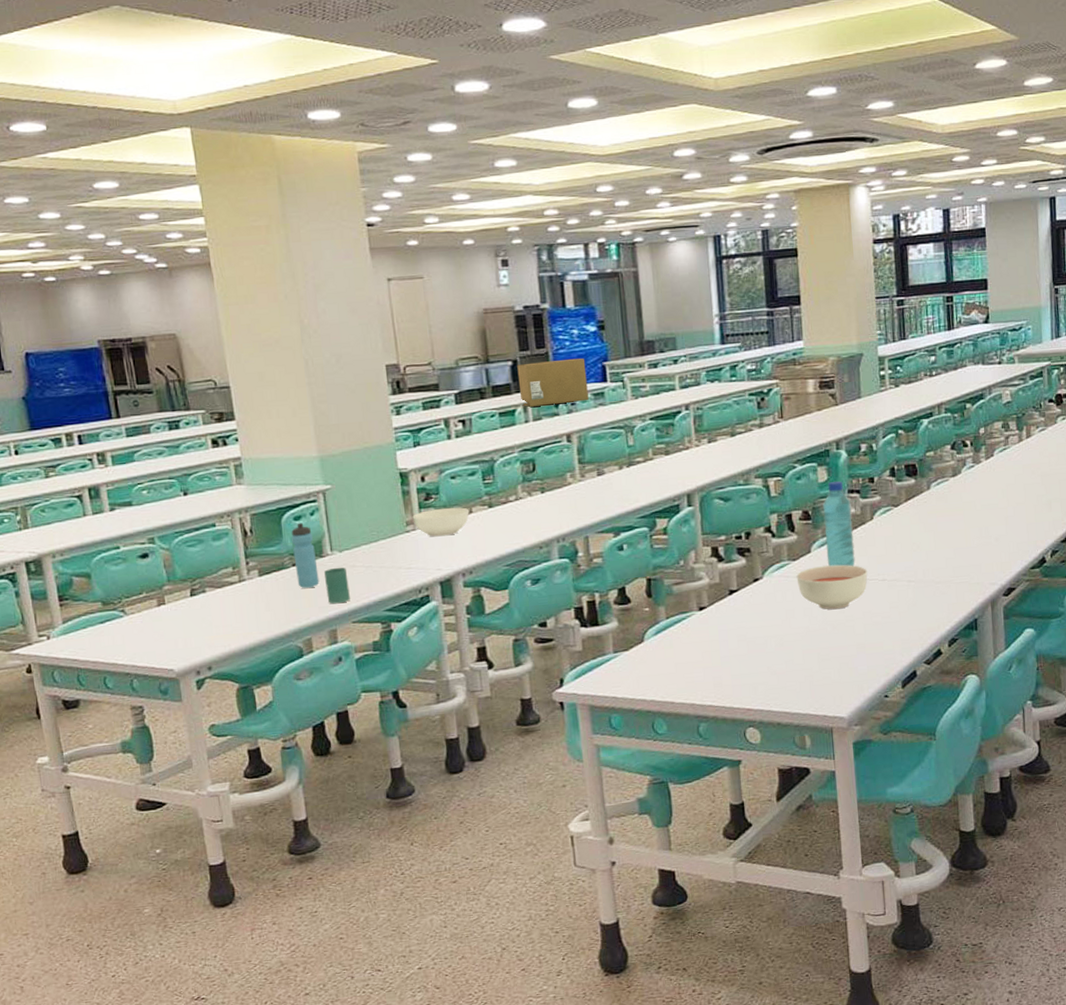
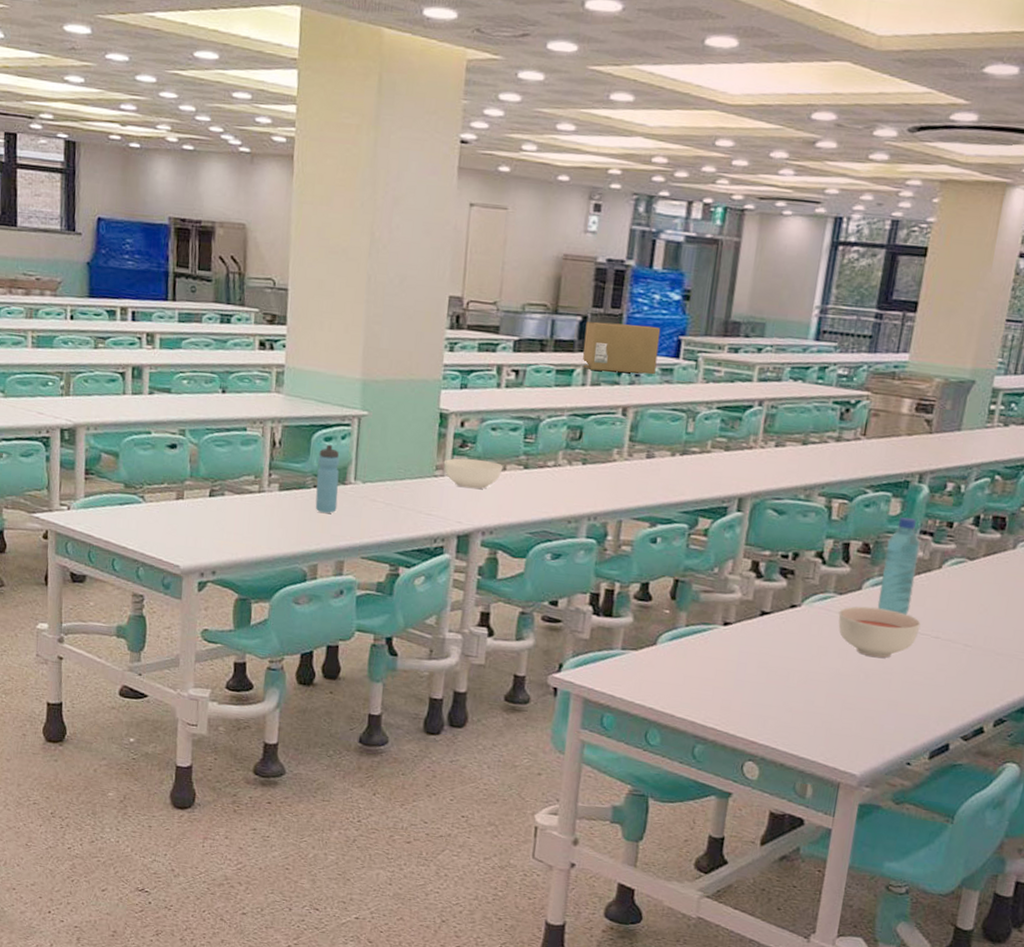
cup: present [324,567,350,604] -> none [341,497,366,536]

